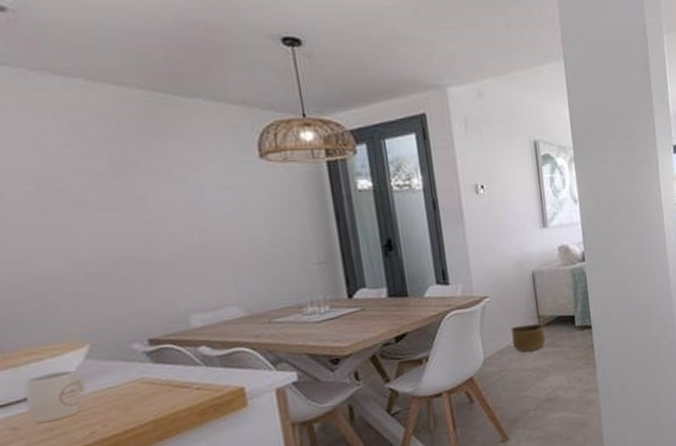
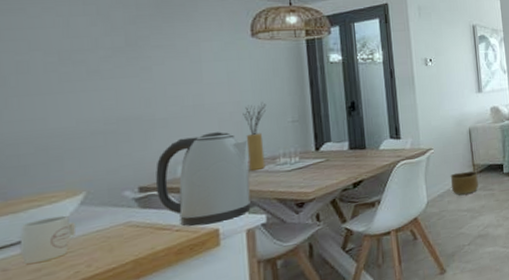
kettle: none [164,275,279,384] -> present [155,132,251,227]
vase: none [258,240,291,322] -> present [243,102,267,172]

